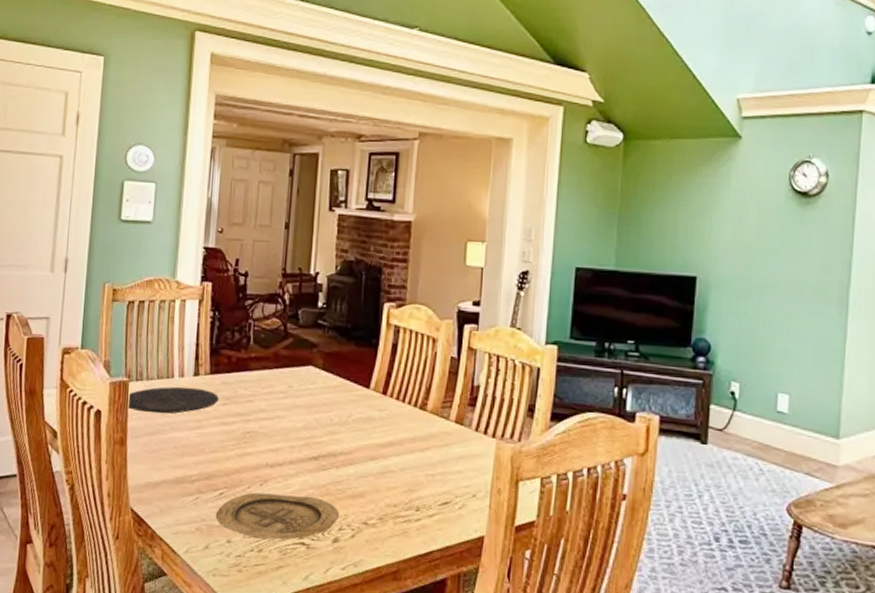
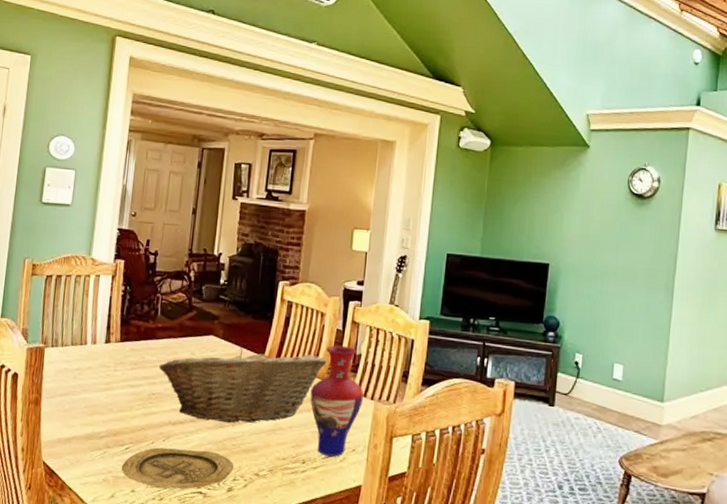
plate: present [127,386,219,414] -> none [43,352,128,377]
fruit basket: none [253,379,440,465] -> present [158,347,327,423]
vase: none [423,375,485,503] -> present [310,345,364,457]

